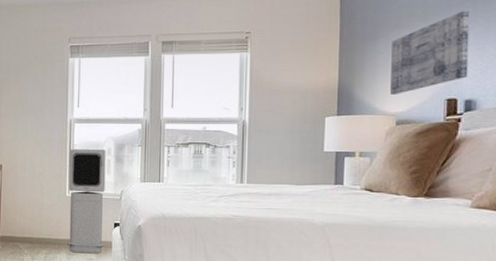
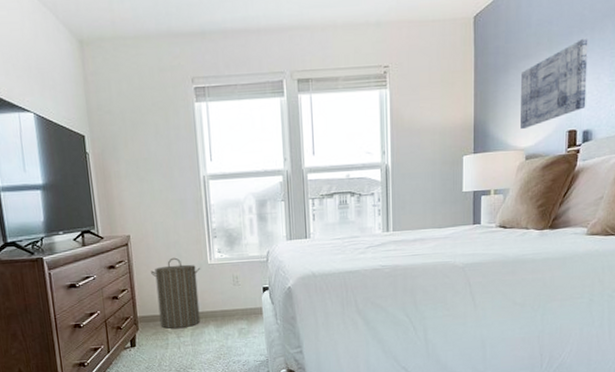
laundry hamper: none [16,187,60,251] -> present [151,257,201,329]
air purifier: present [68,149,106,253] -> none [207,208,254,324]

